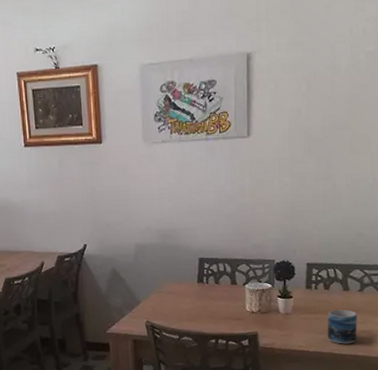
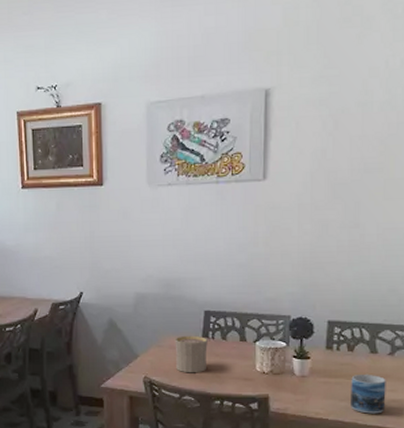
cup: none [173,281,203,316] -> present [175,335,208,373]

